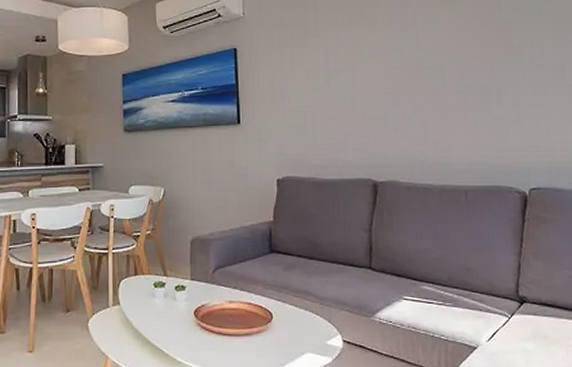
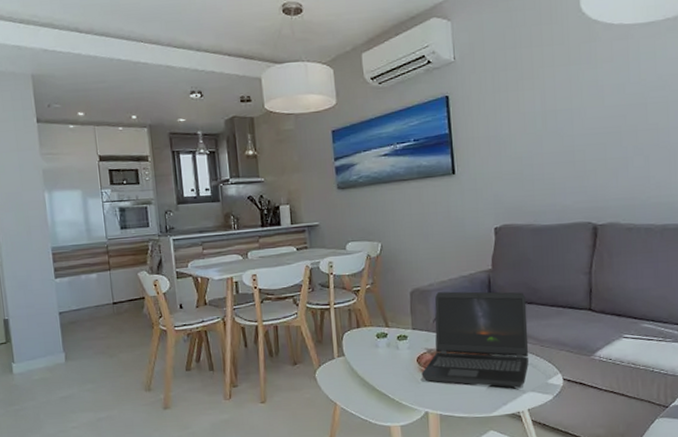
laptop computer: none [198,242,309,348] -> present [421,291,530,388]

